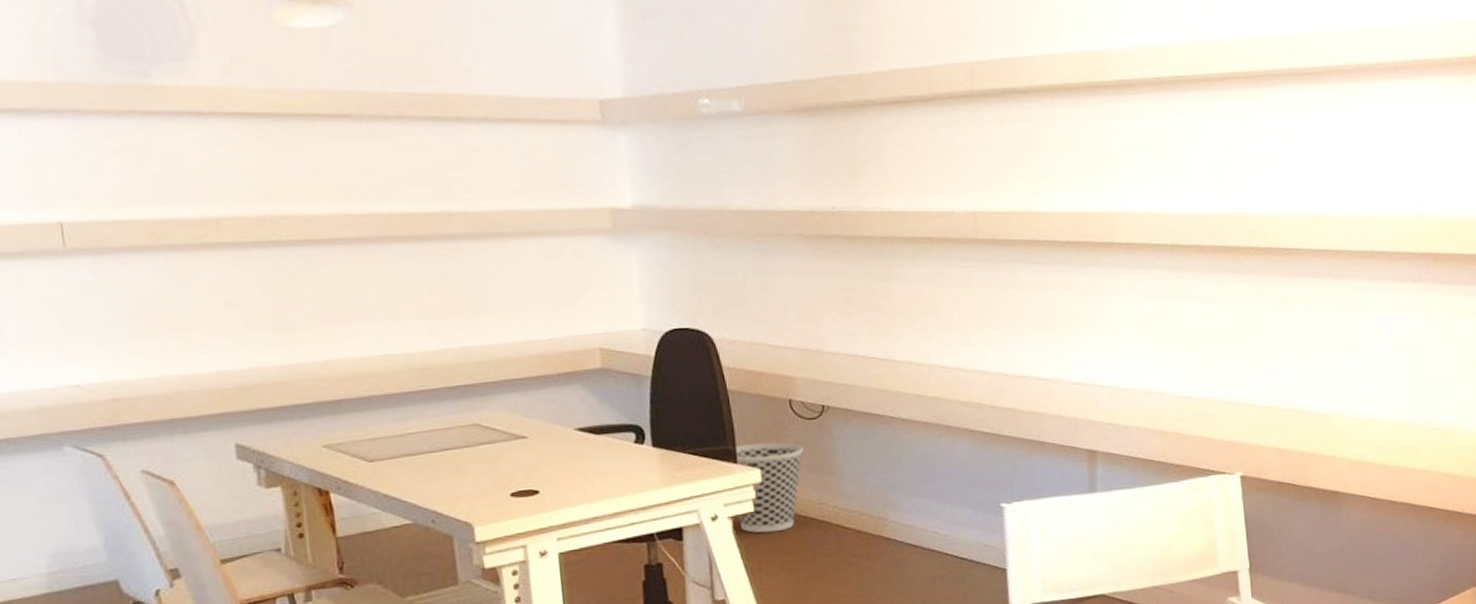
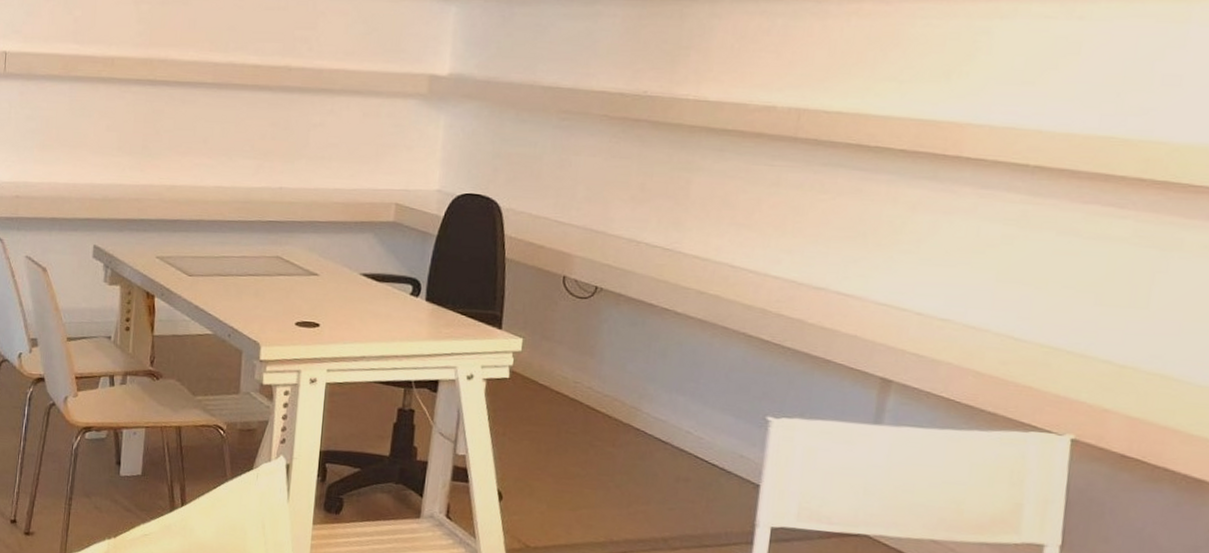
wastebasket: present [735,442,804,533] -> none [492,312,568,402]

